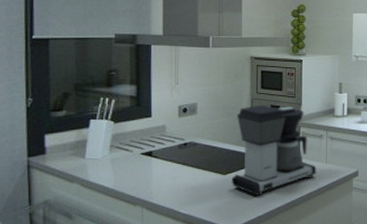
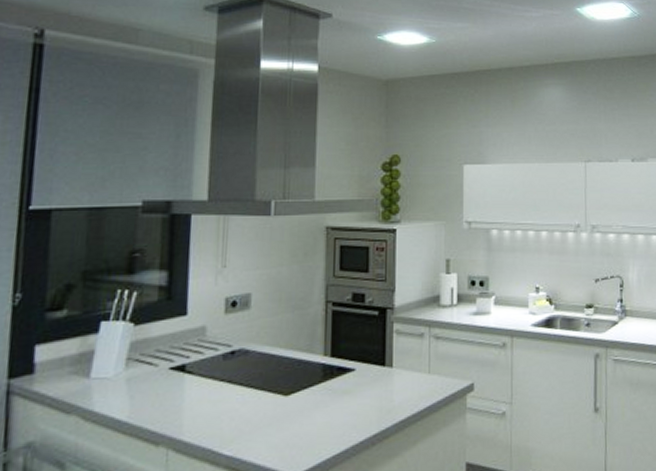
coffee maker: present [231,105,317,196] -> none [296,294,416,426]

